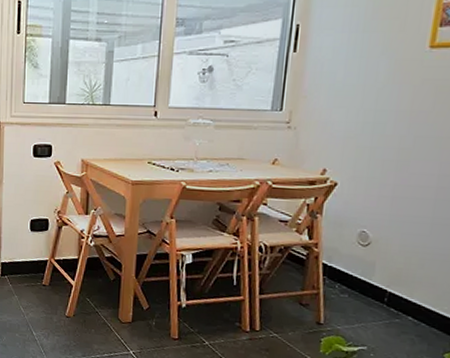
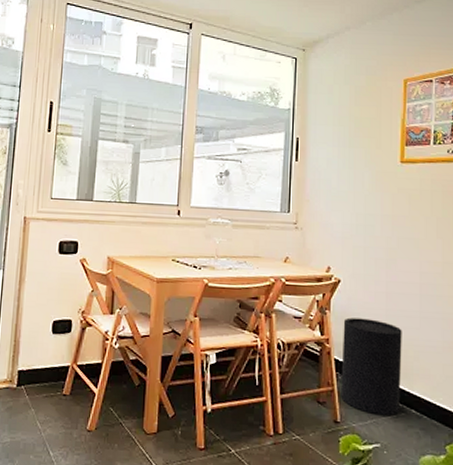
waste bin: none [326,222,407,321] -> present [340,317,402,416]

